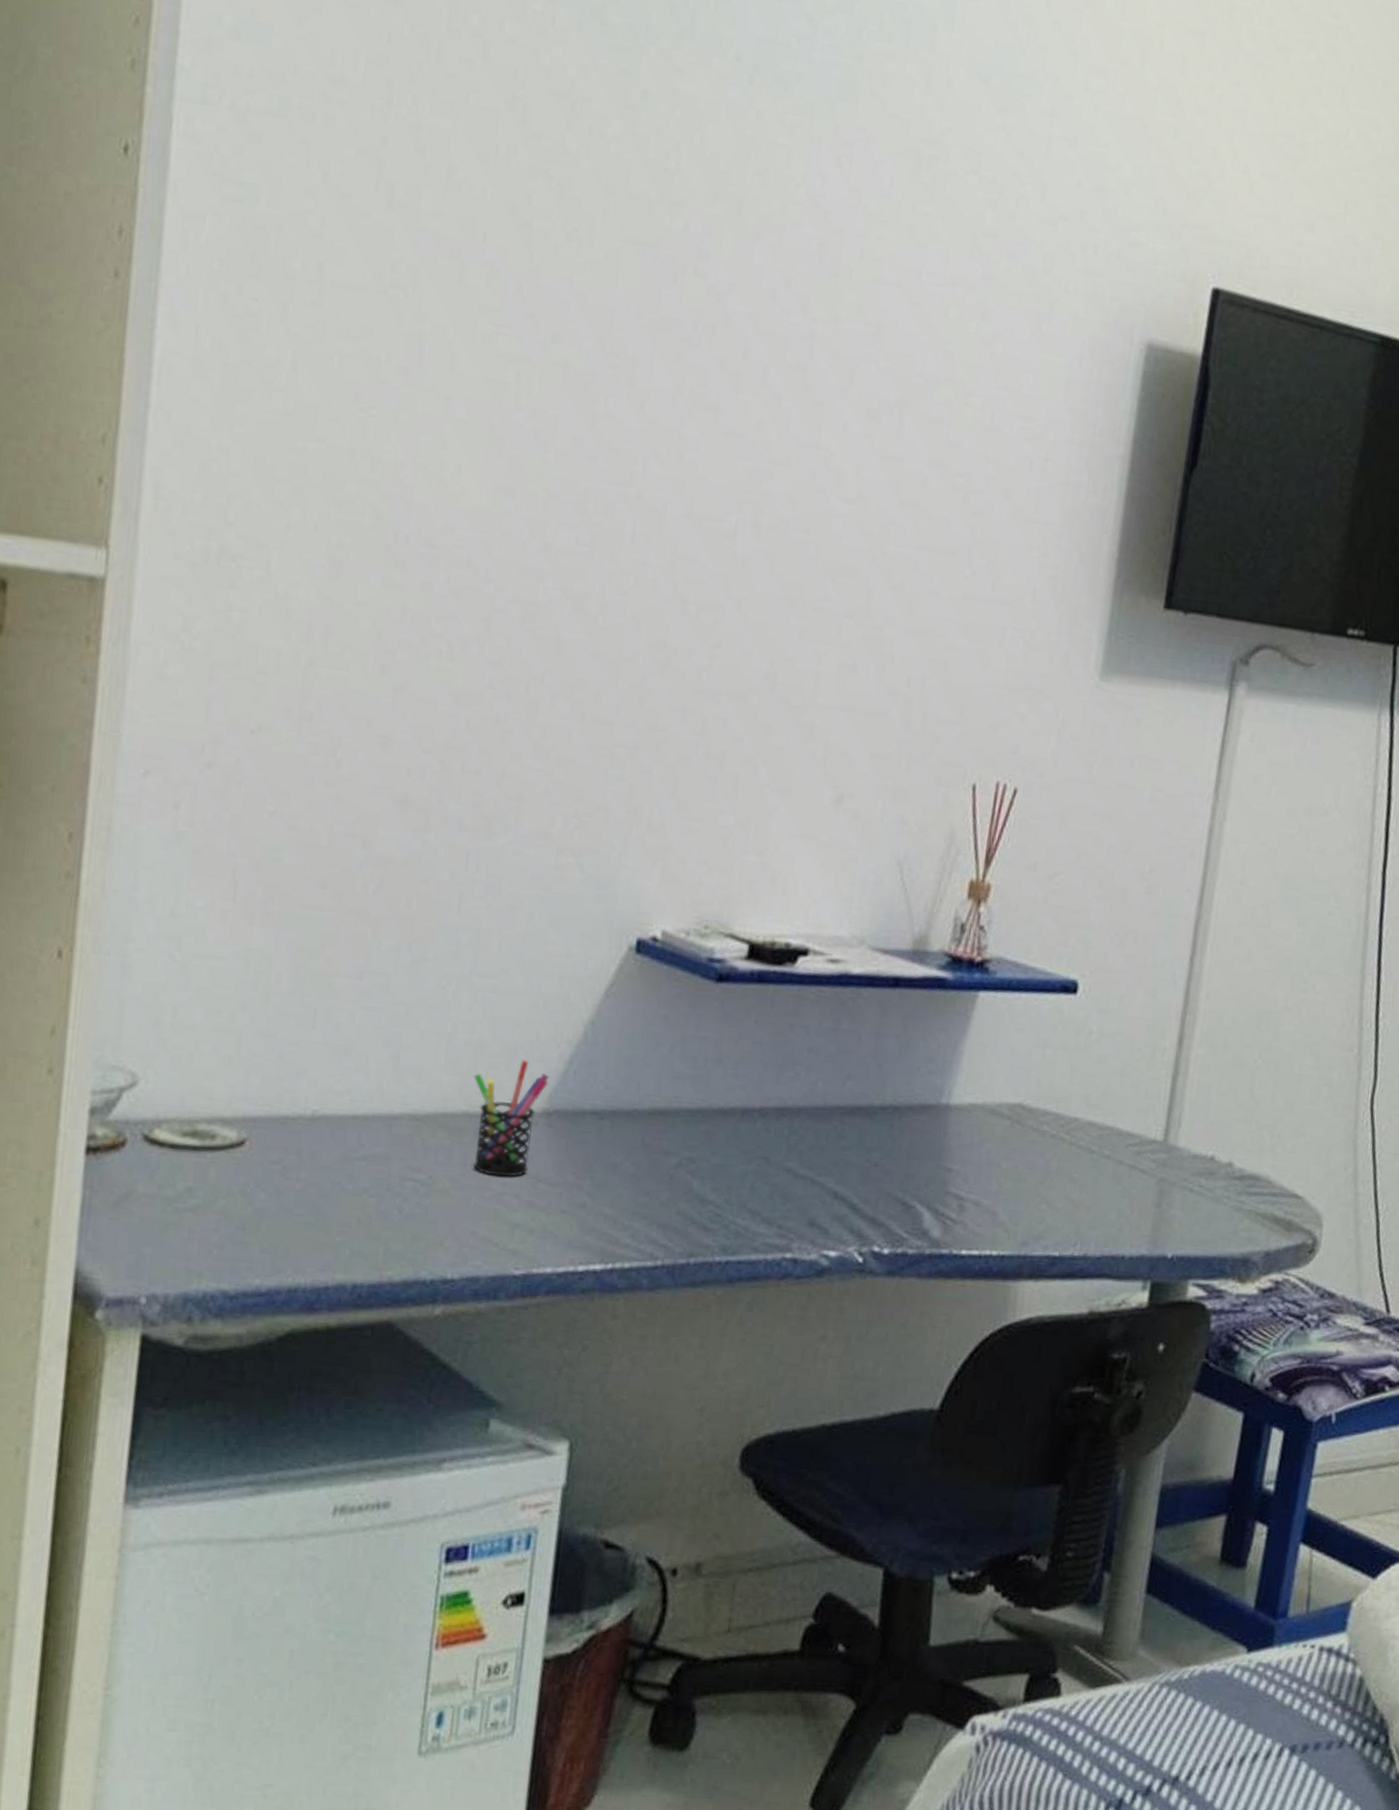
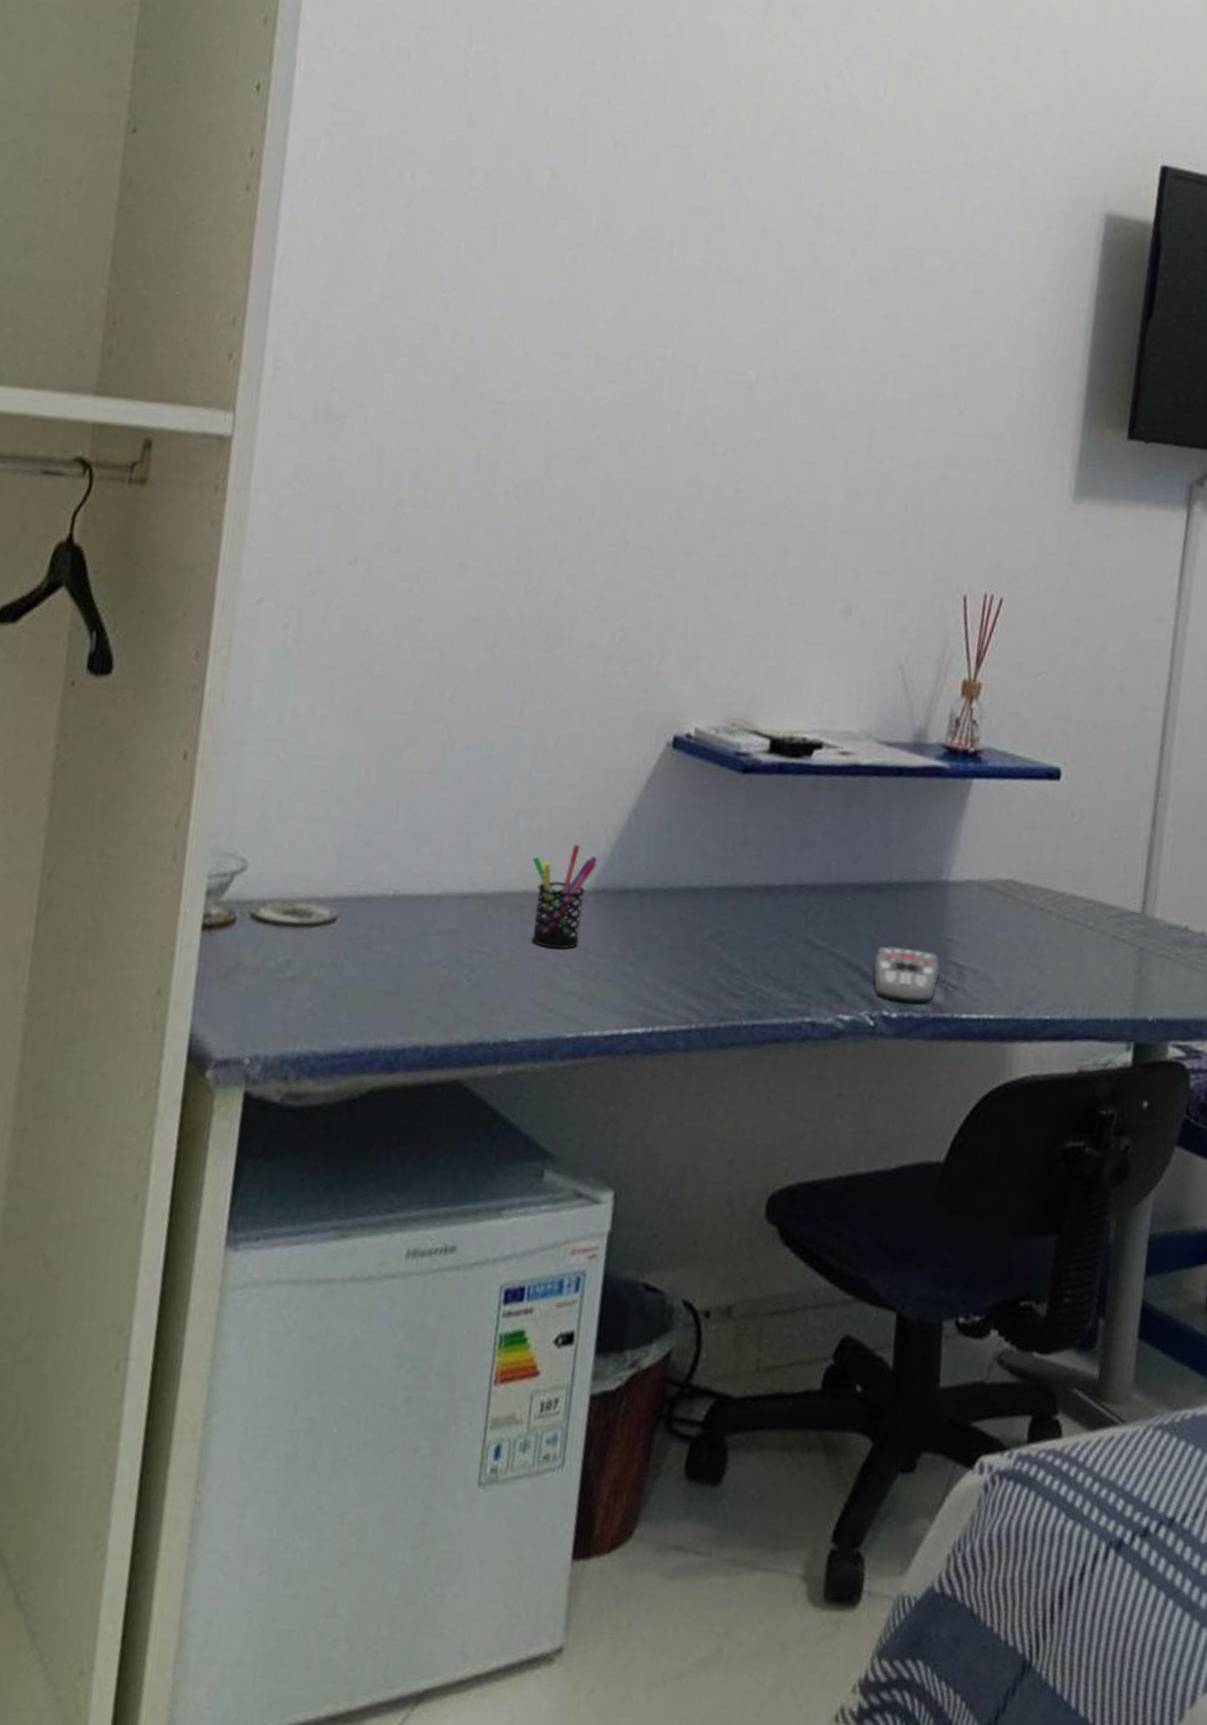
remote control: none [863,1176,938,1238] -> present [873,946,940,1003]

